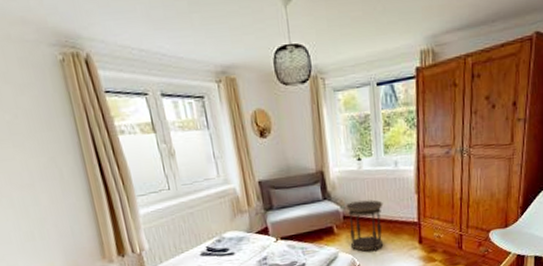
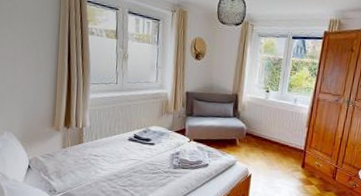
side table: present [346,199,384,252] -> none [248,123,280,167]

